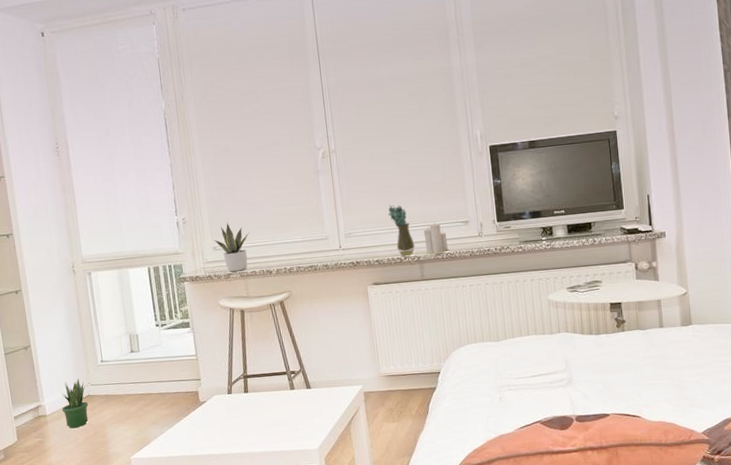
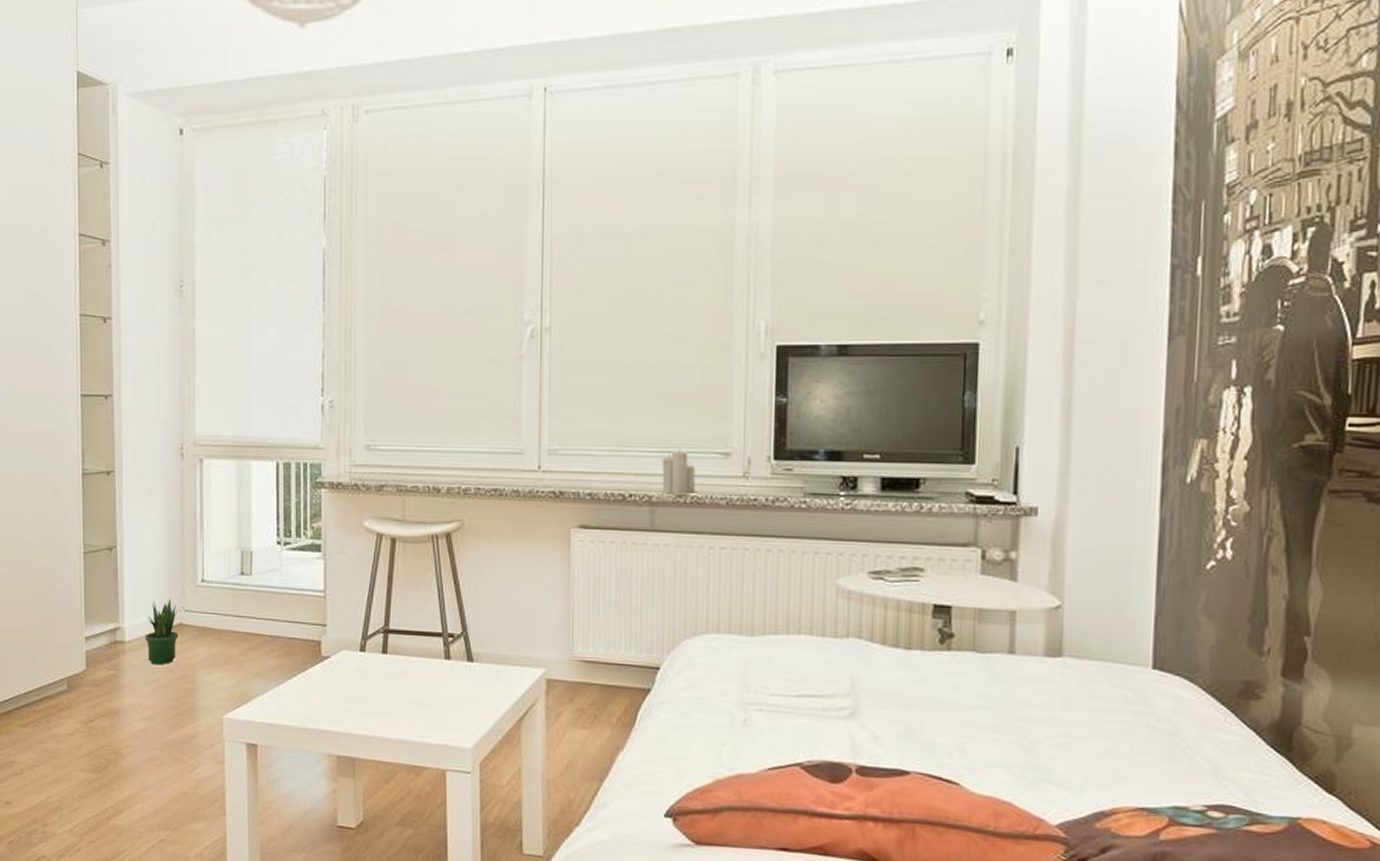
potted plant: present [214,221,250,272] -> none [367,412,417,484]
vase: present [388,205,415,257] -> none [613,415,647,493]

